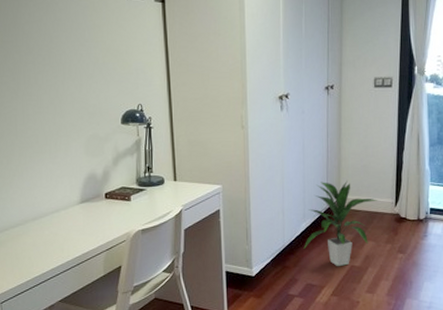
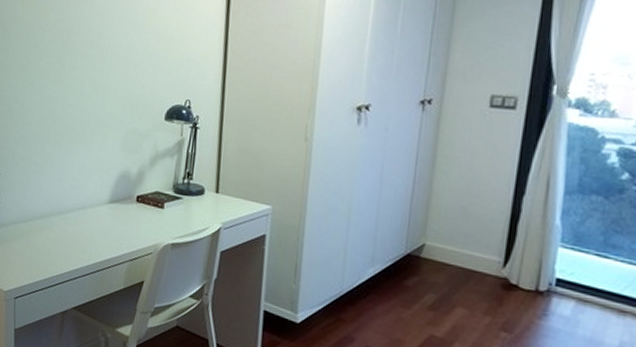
indoor plant: present [303,181,378,266] -> none [367,220,479,334]

